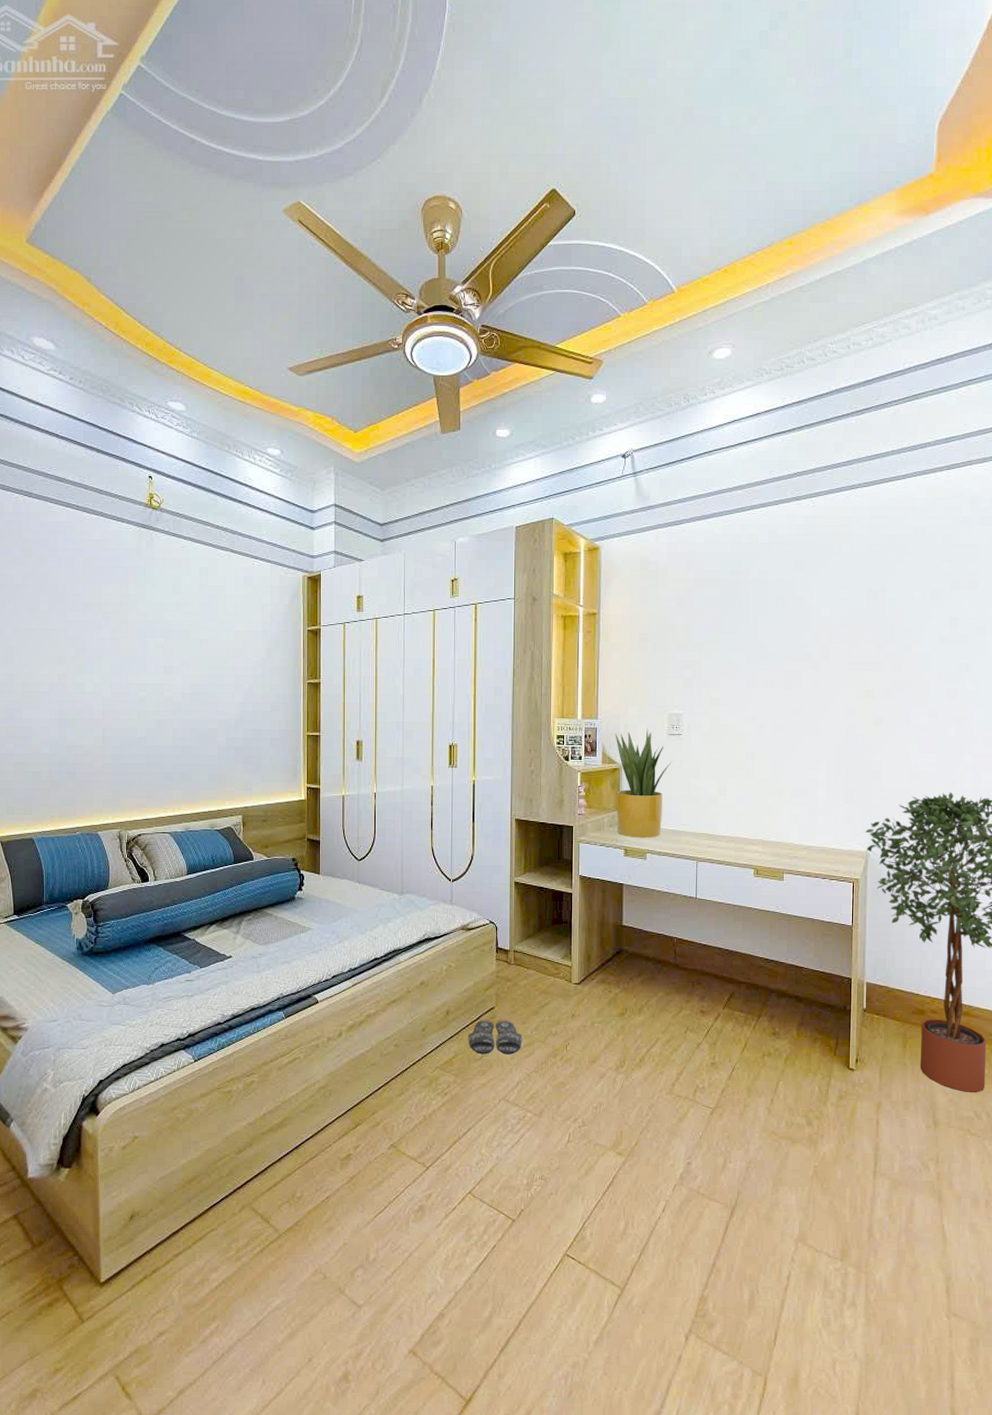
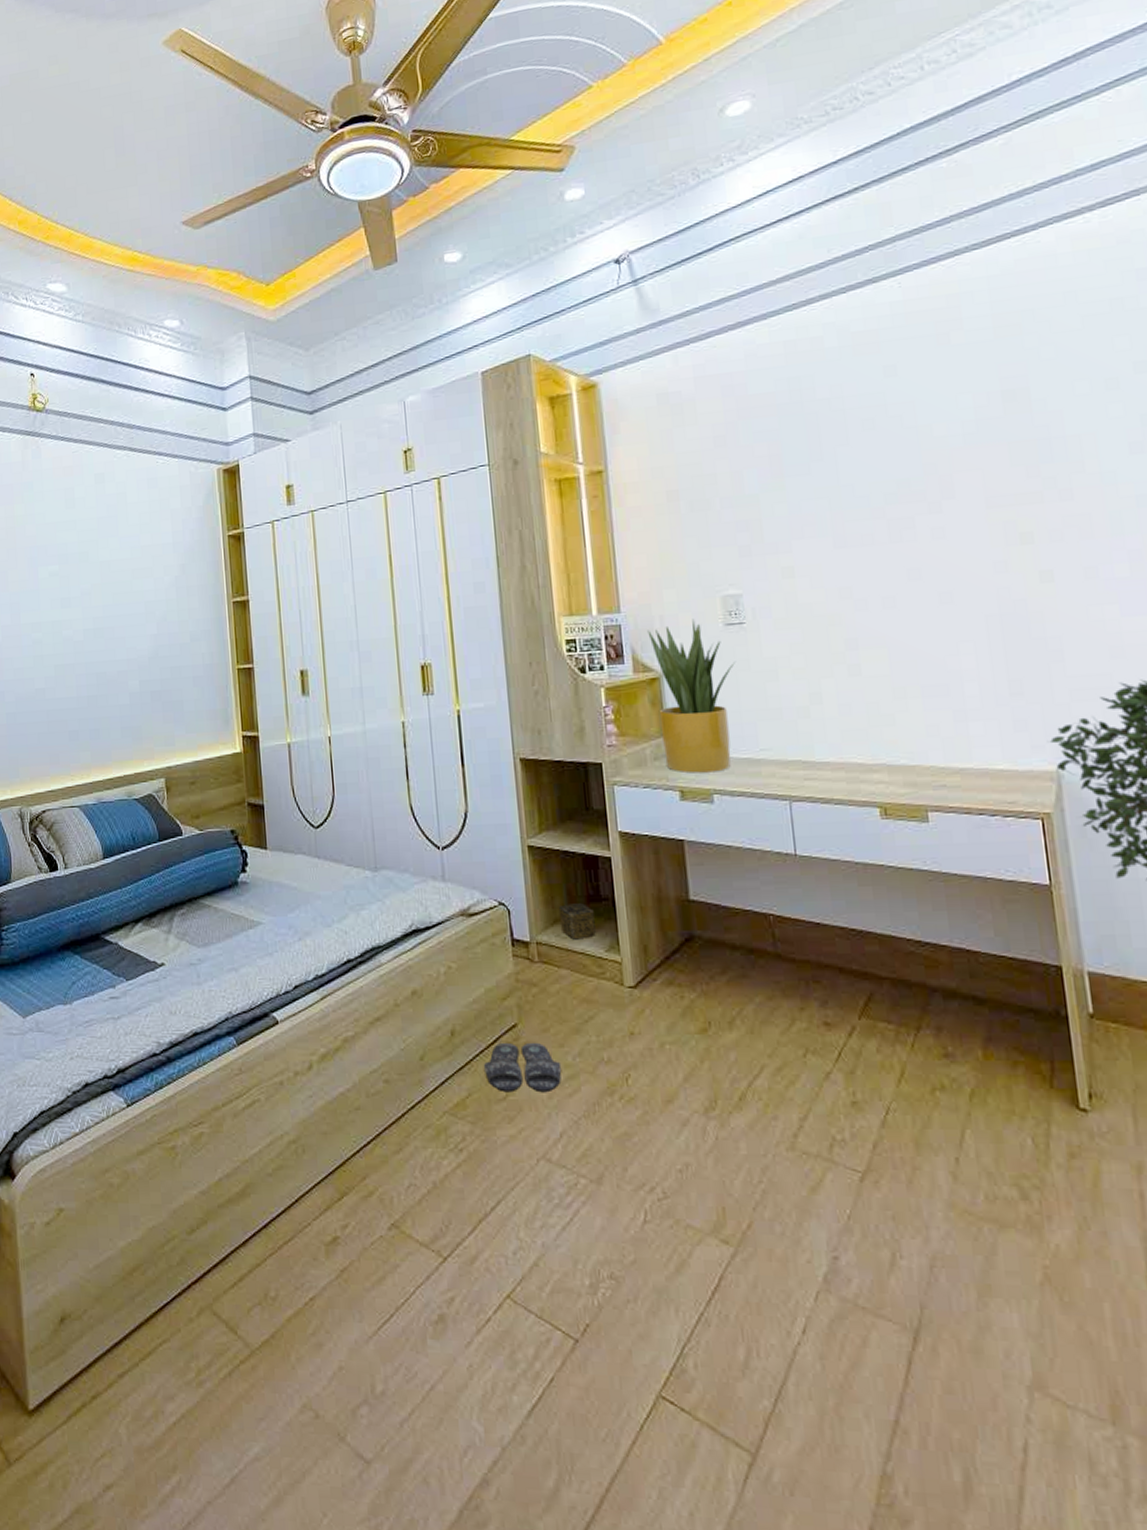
decorative box: none [532,924,556,950] -> present [558,903,596,940]

